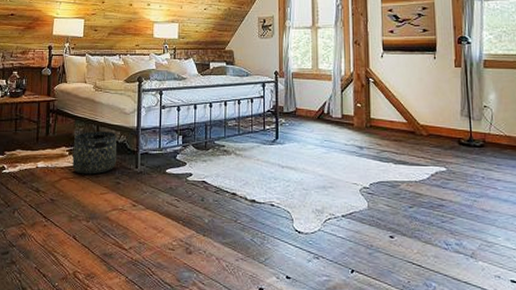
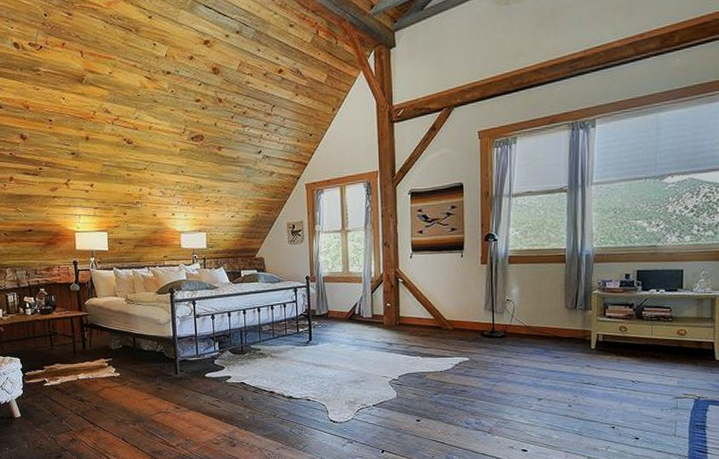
basket: present [72,131,117,175] -> none [112,342,157,383]

